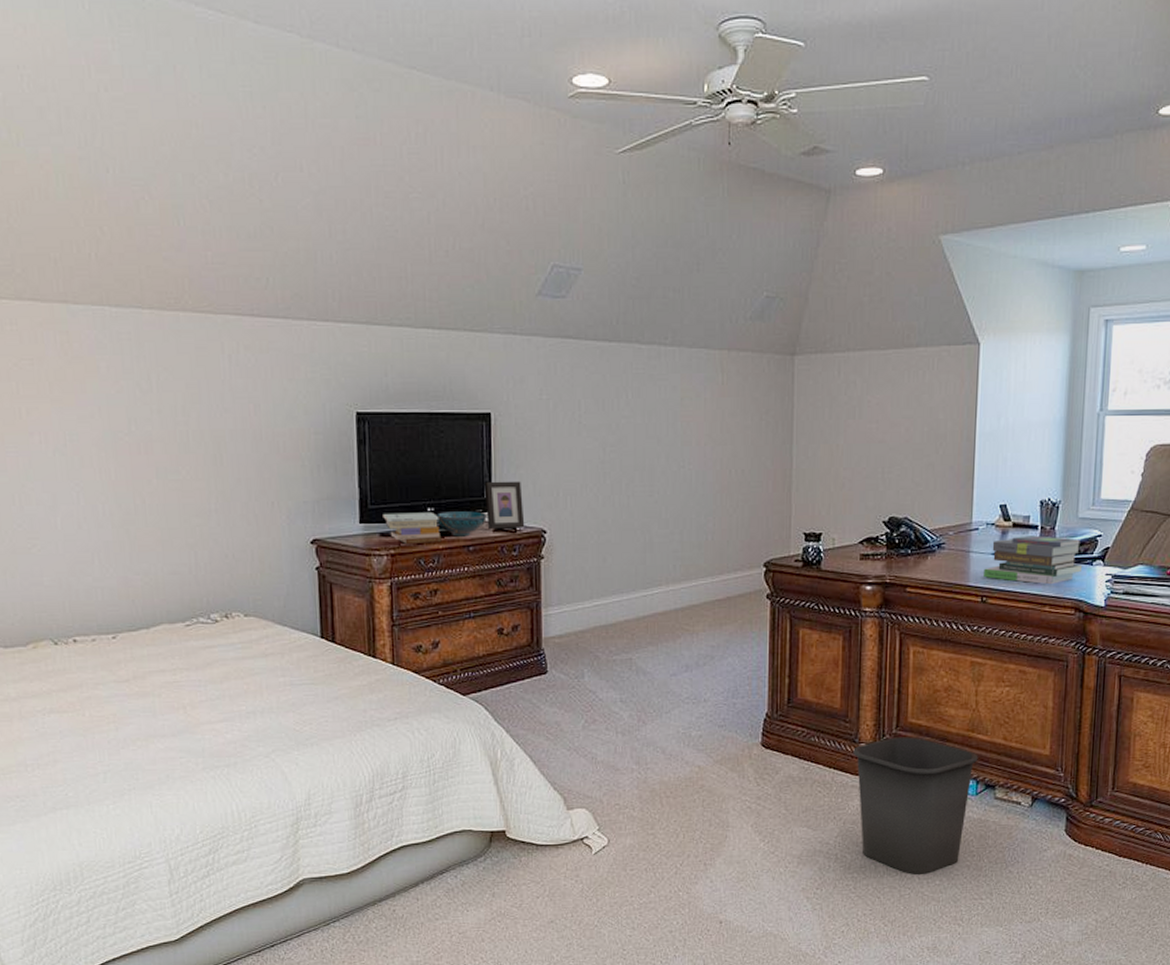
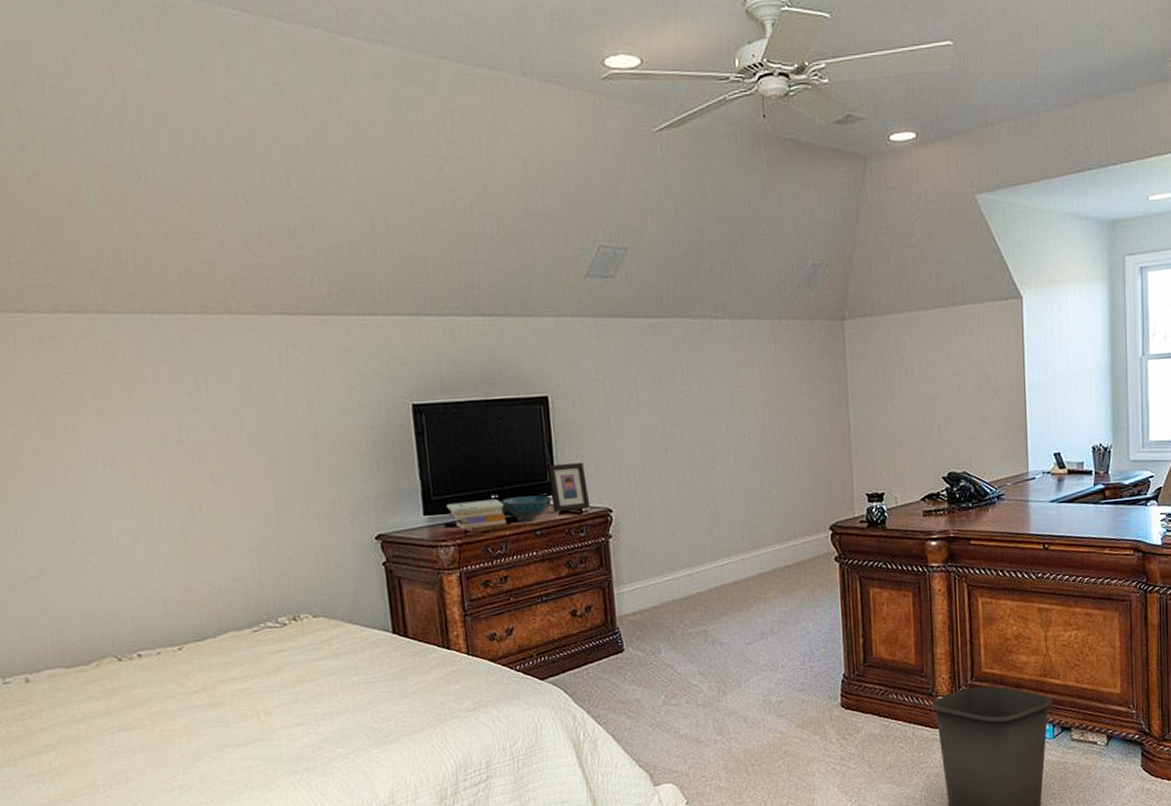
books: present [982,535,1082,585] -> none [1043,480,1137,528]

